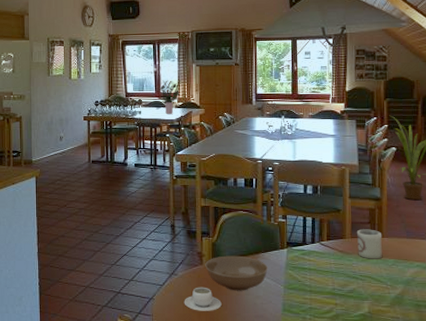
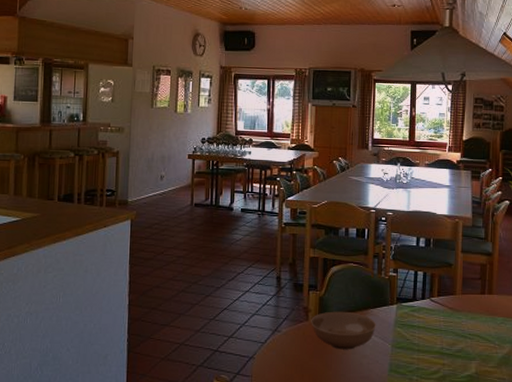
bouquet: present [159,80,180,115] -> none [272,119,294,157]
teacup: present [184,287,222,311] -> none [286,345,326,372]
cup: present [356,229,383,259] -> none [467,285,492,317]

